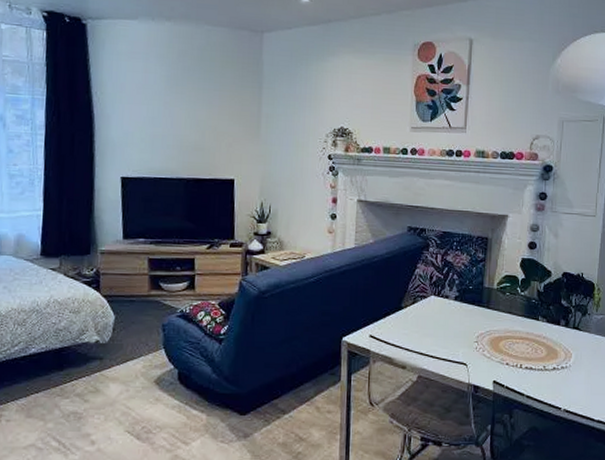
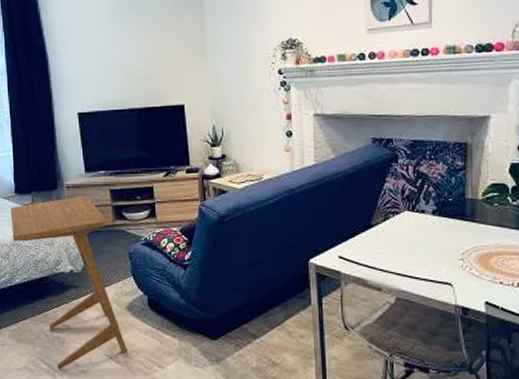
side table: none [32,263,151,447] -> present [10,196,127,370]

